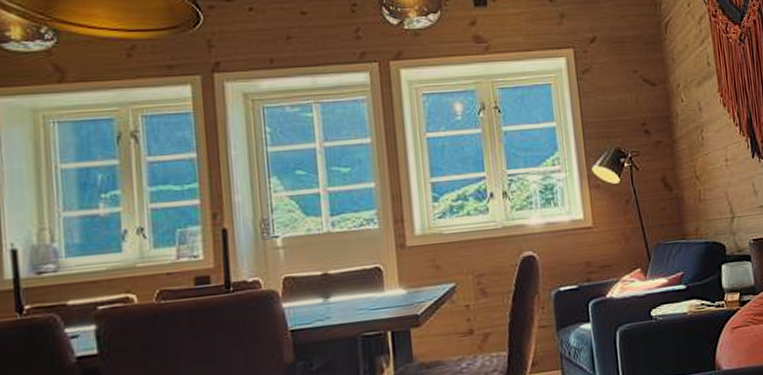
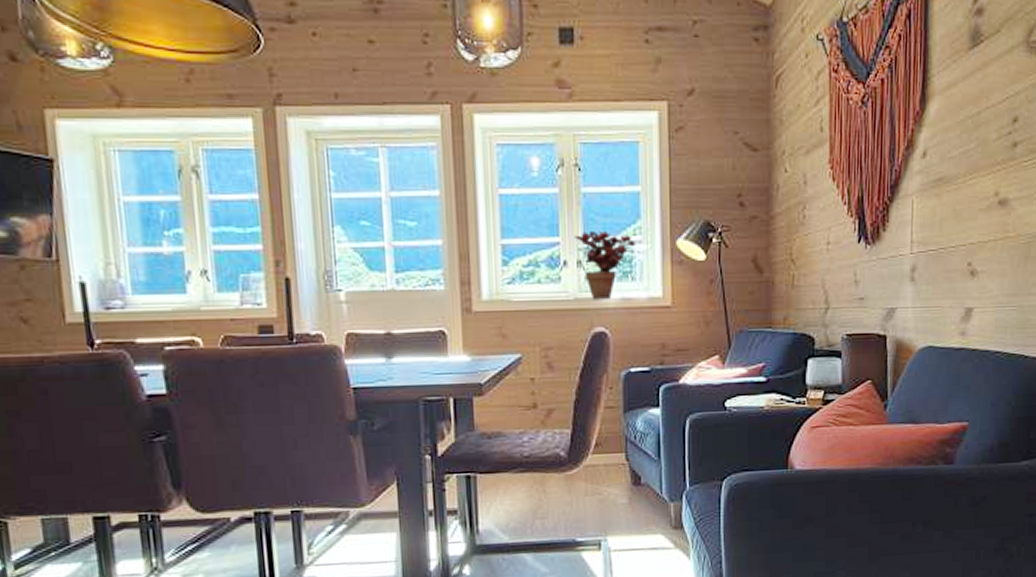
potted plant: none [498,163,556,227] -> present [574,230,636,300]

